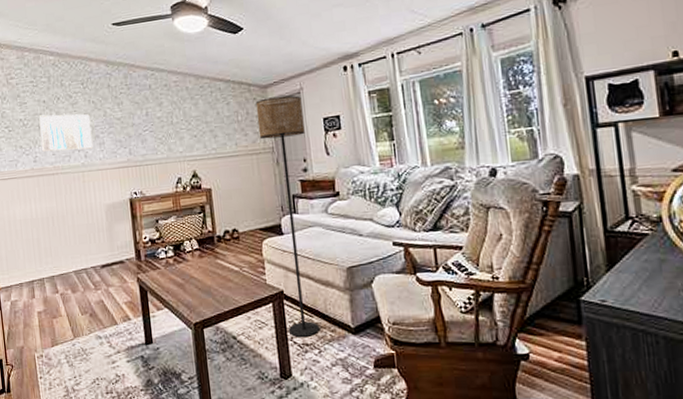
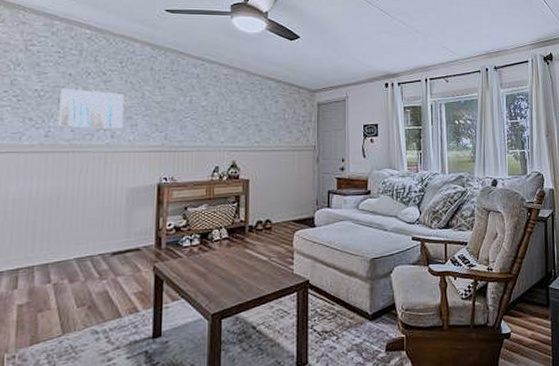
floor lamp: present [255,95,319,337] -> none [303,101,346,325]

